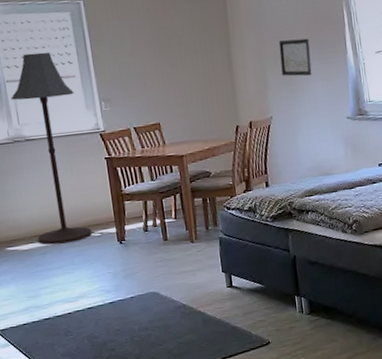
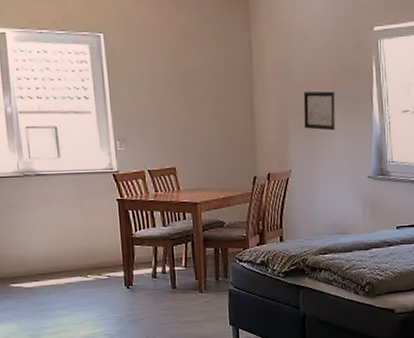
floor lamp: present [10,52,93,245] -> none [22,84,100,285]

